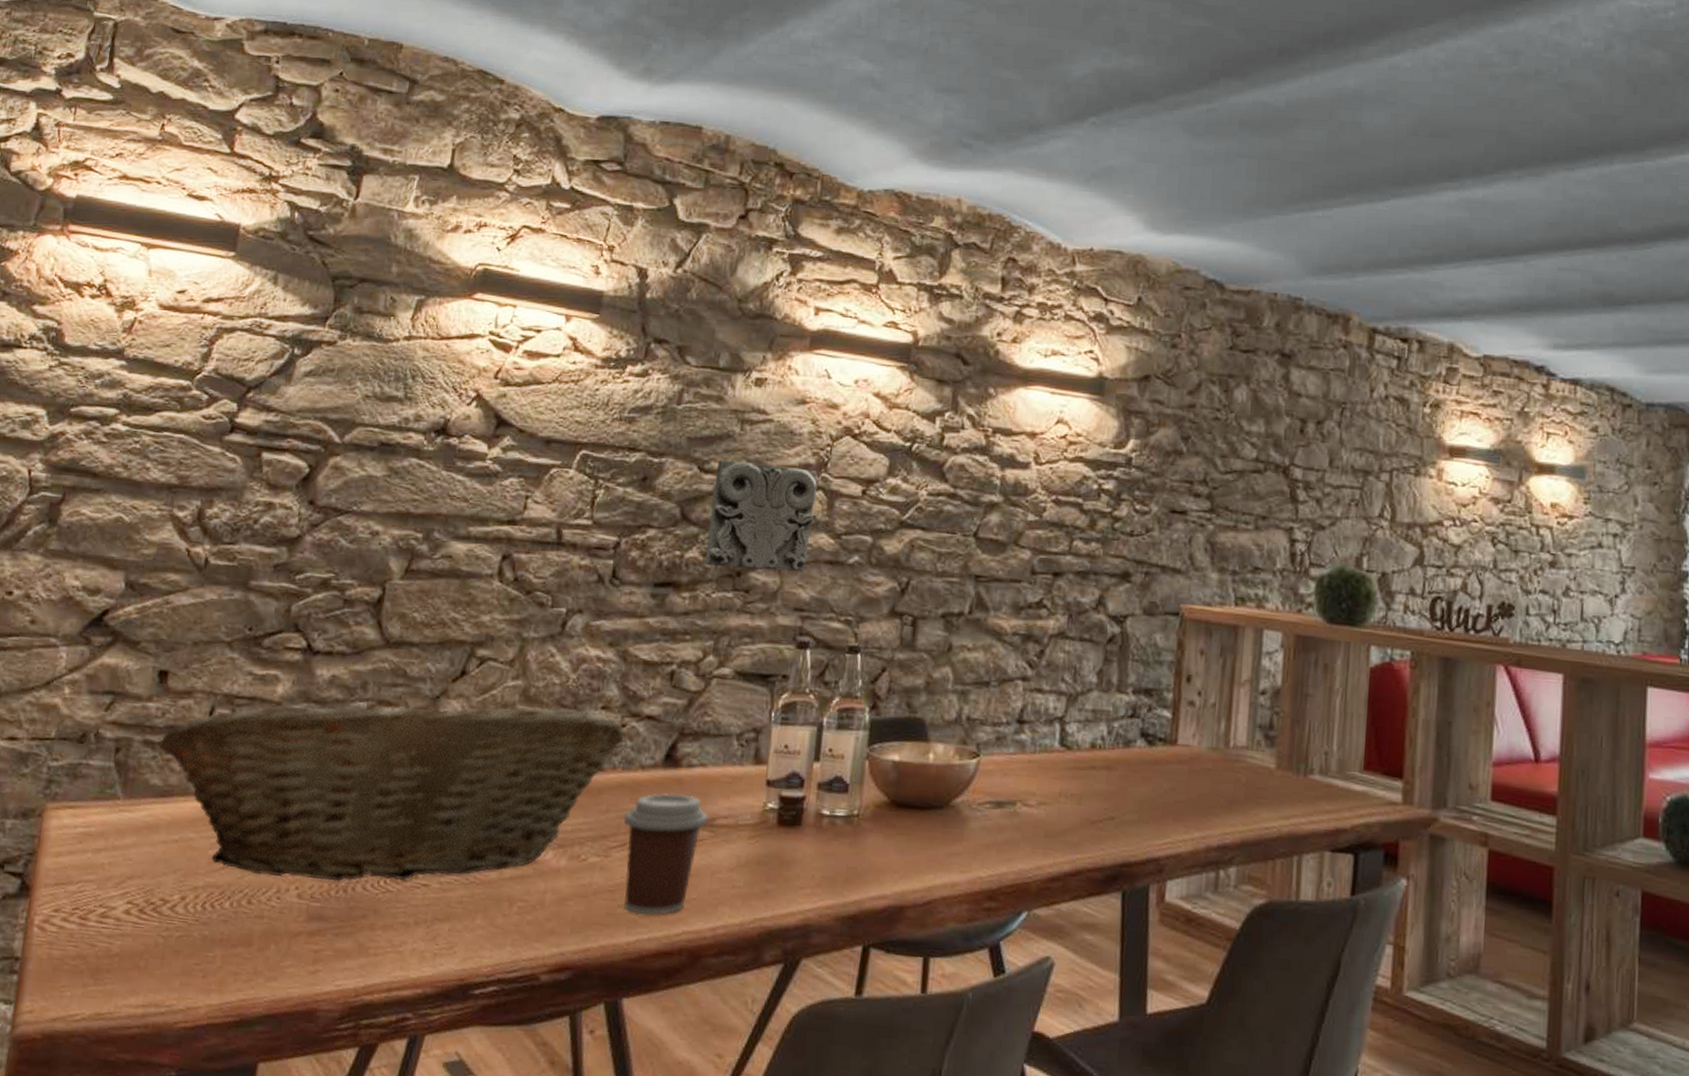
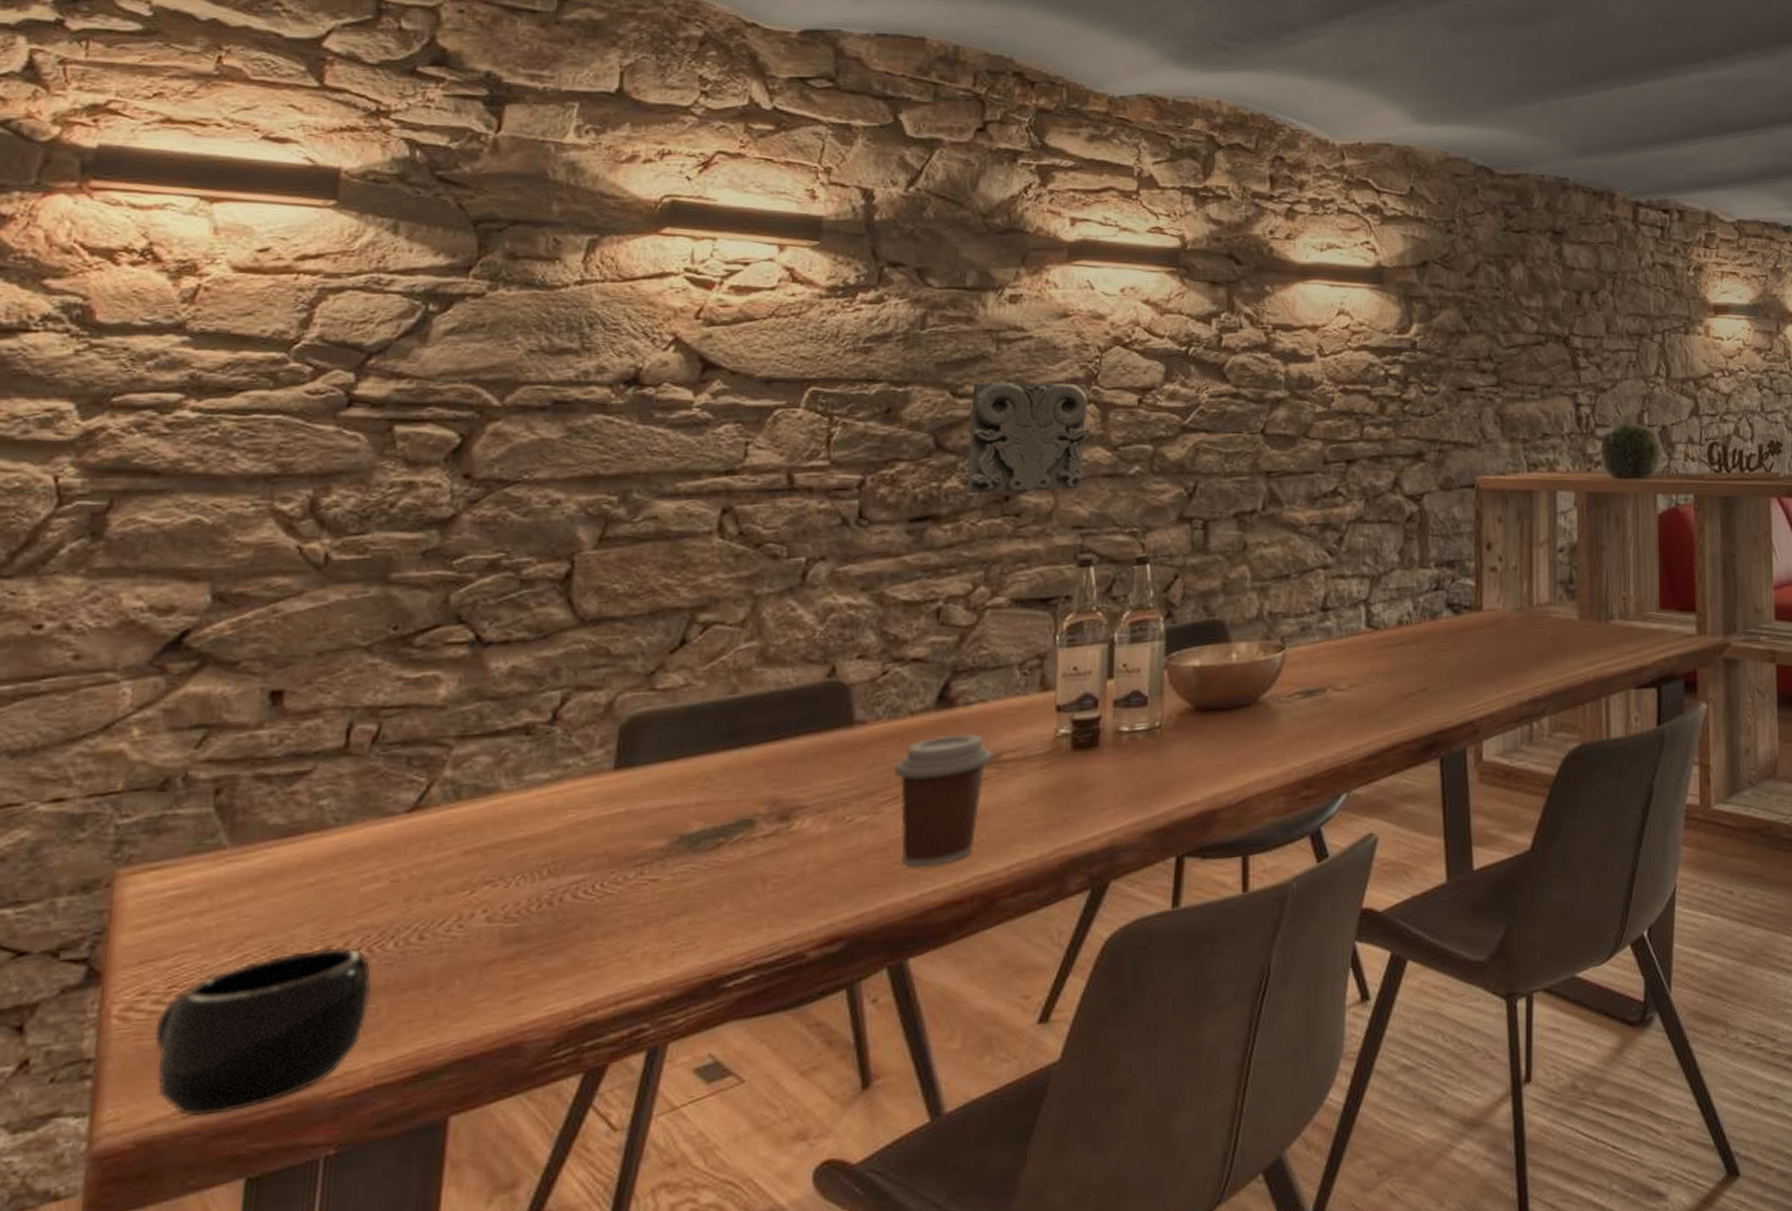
mug: none [59,897,212,1024] -> present [155,947,372,1116]
fruit basket: present [158,701,625,882] -> none [277,662,887,905]

